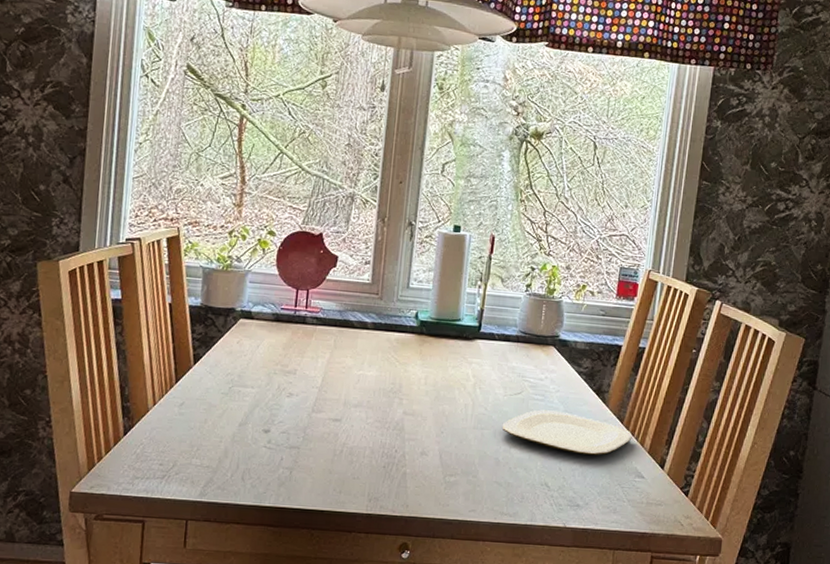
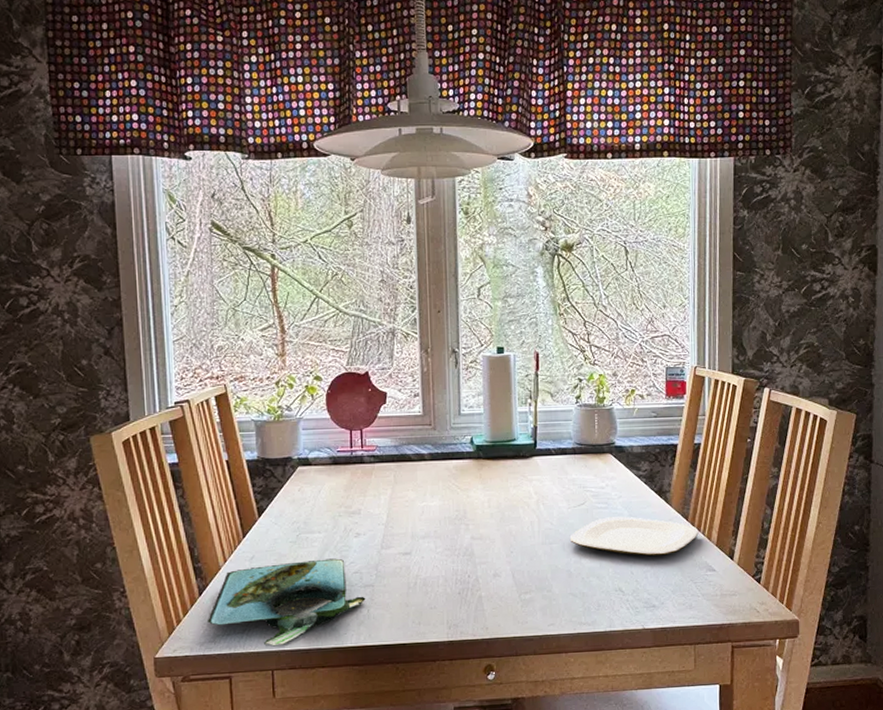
platter: none [129,413,290,496] -> present [208,558,366,646]

